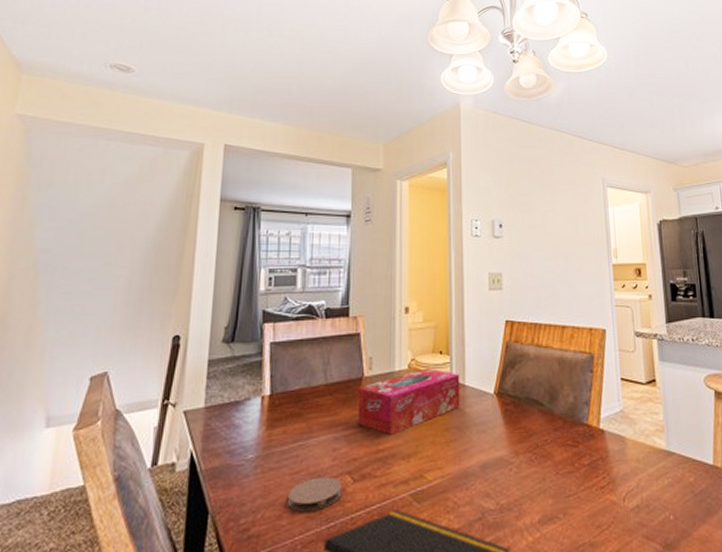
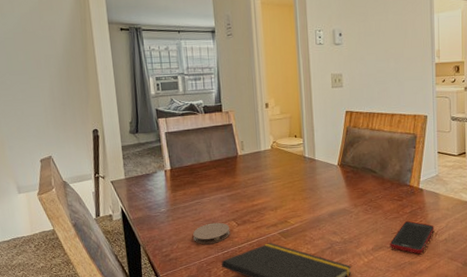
tissue box: present [357,367,460,435] -> none [234,148,312,195]
cell phone: none [562,477,622,529] -> present [389,220,434,254]

